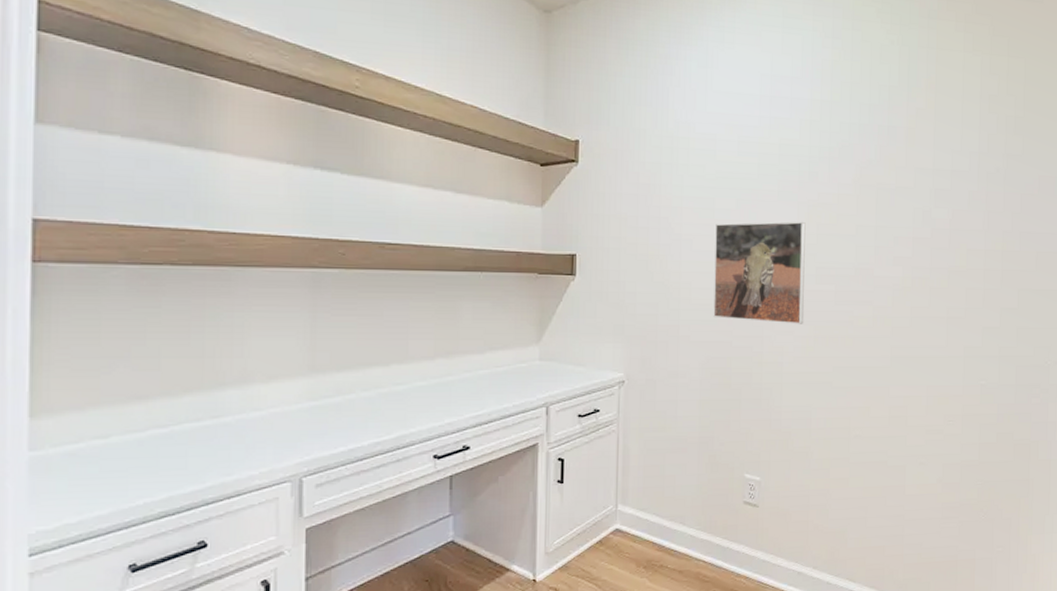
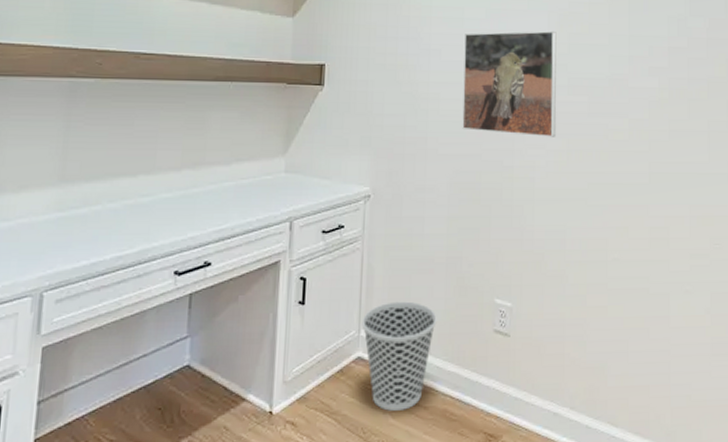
wastebasket: none [619,478,690,575] -> present [362,301,437,411]

